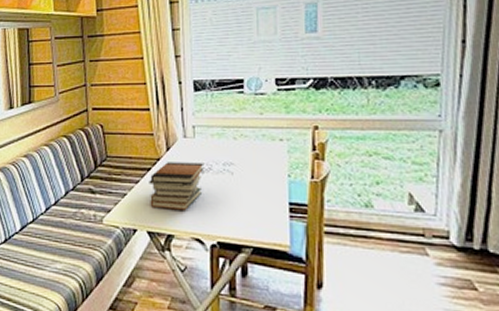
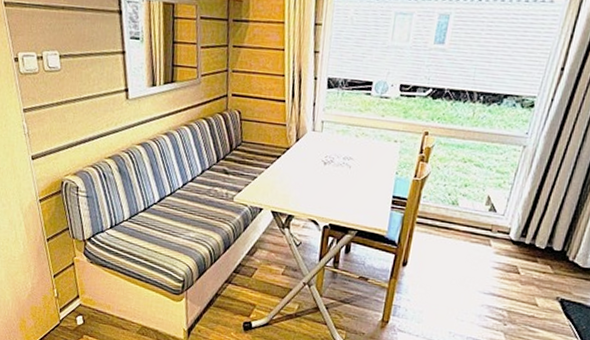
book stack: present [149,162,205,210] -> none [276,151,328,195]

